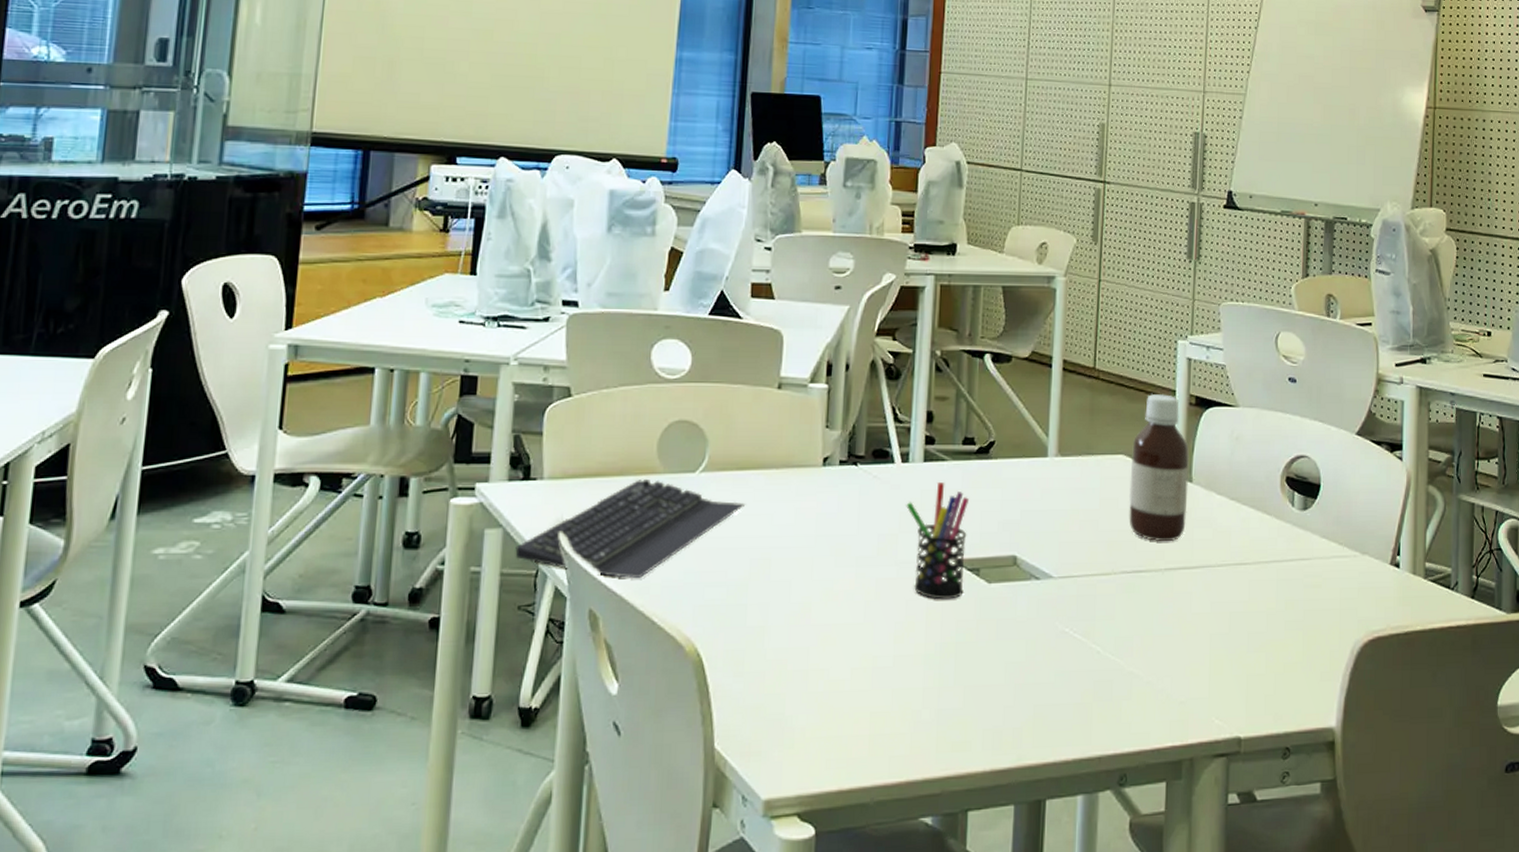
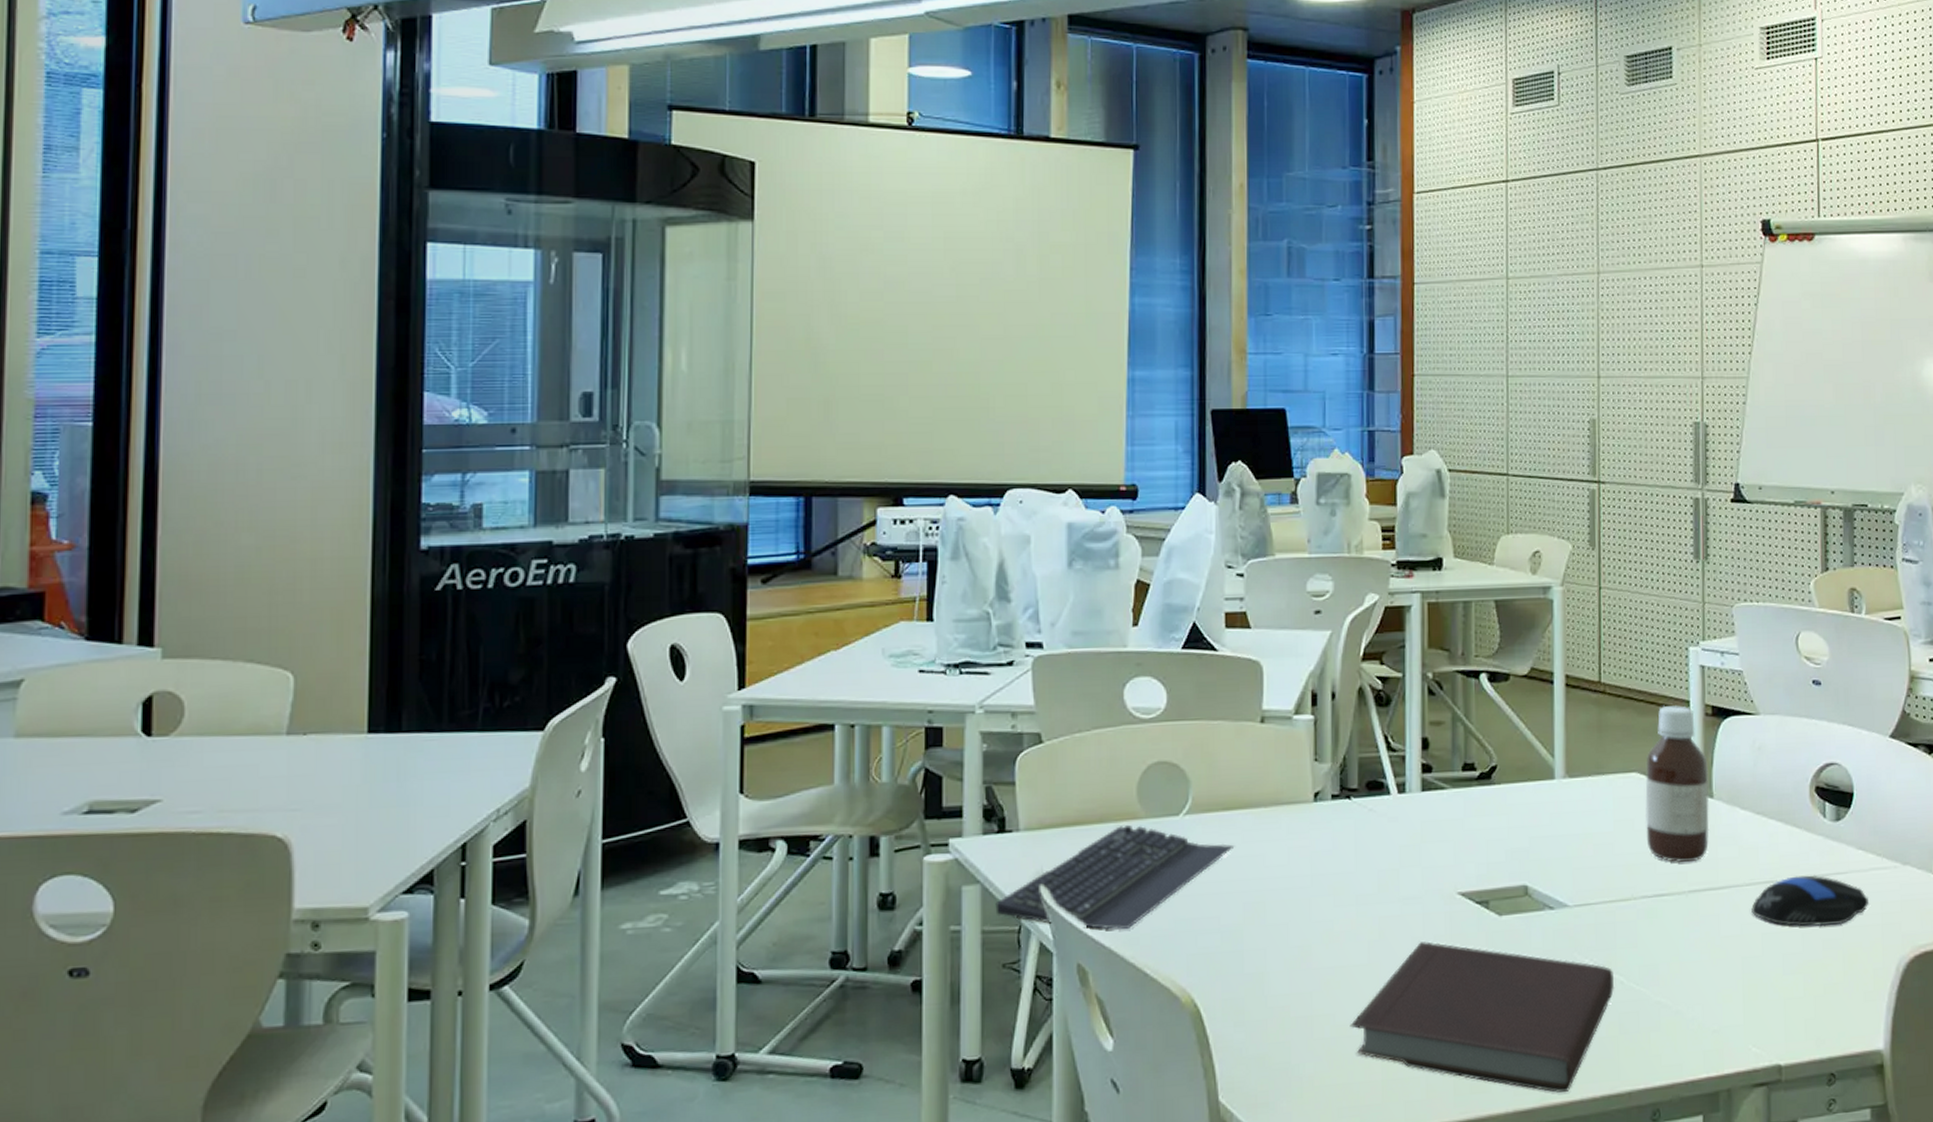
notebook: none [842,604,1092,755] -> present [1350,941,1615,1093]
pen holder: present [906,481,970,600] -> none [1406,811,1474,936]
computer mouse: none [1222,559,1330,609] -> present [1751,875,1870,927]

